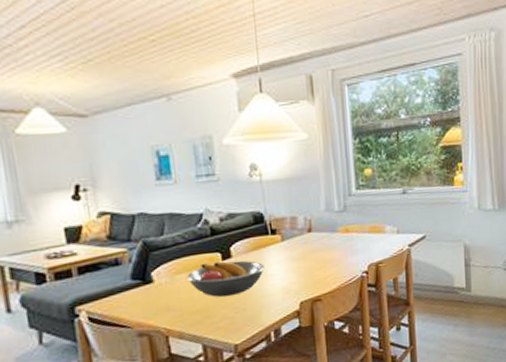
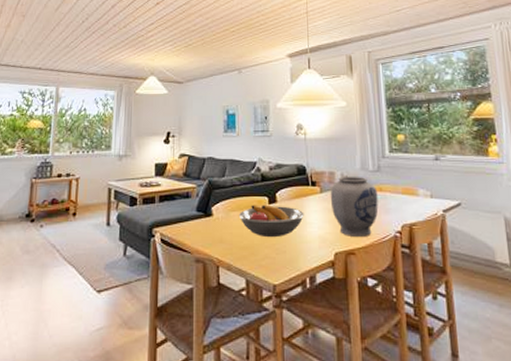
vase: none [292,218,345,283] -> present [330,176,379,236]

